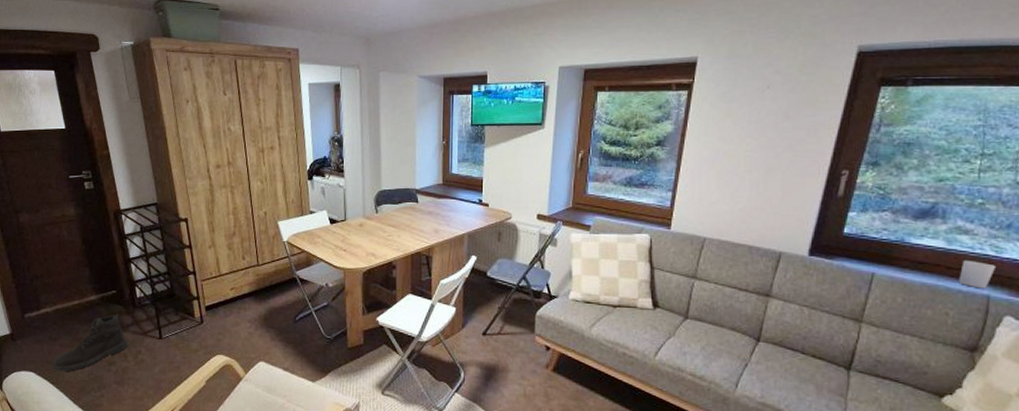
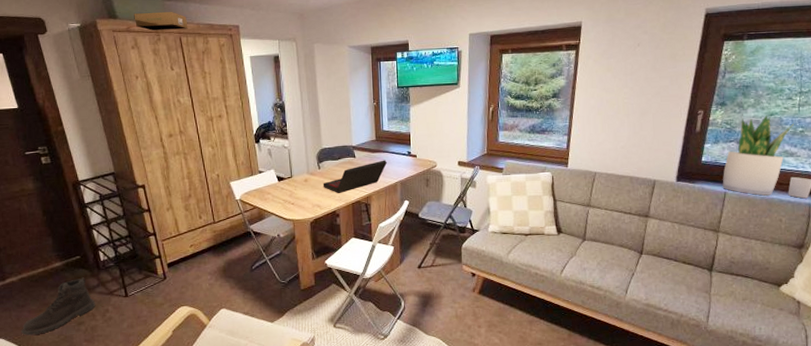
box: none [189,31,245,51] -> present [134,11,188,31]
laptop: none [379,207,454,242] -> present [322,160,387,193]
planter: none [869,181,971,282] -> present [722,115,794,196]

